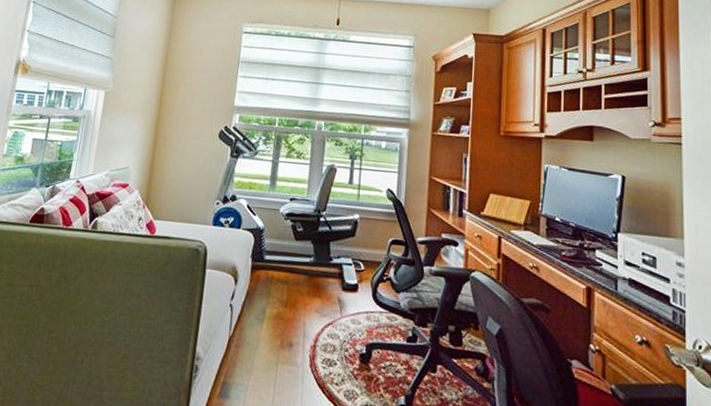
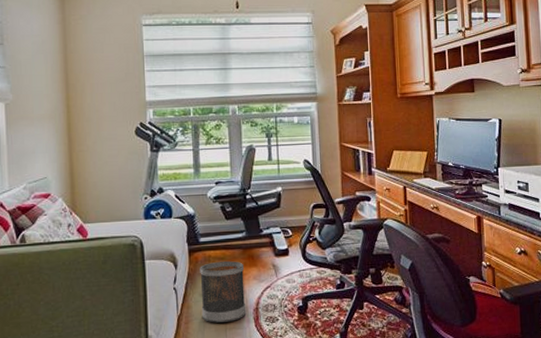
wastebasket: none [254,284,308,356] -> present [200,260,247,323]

